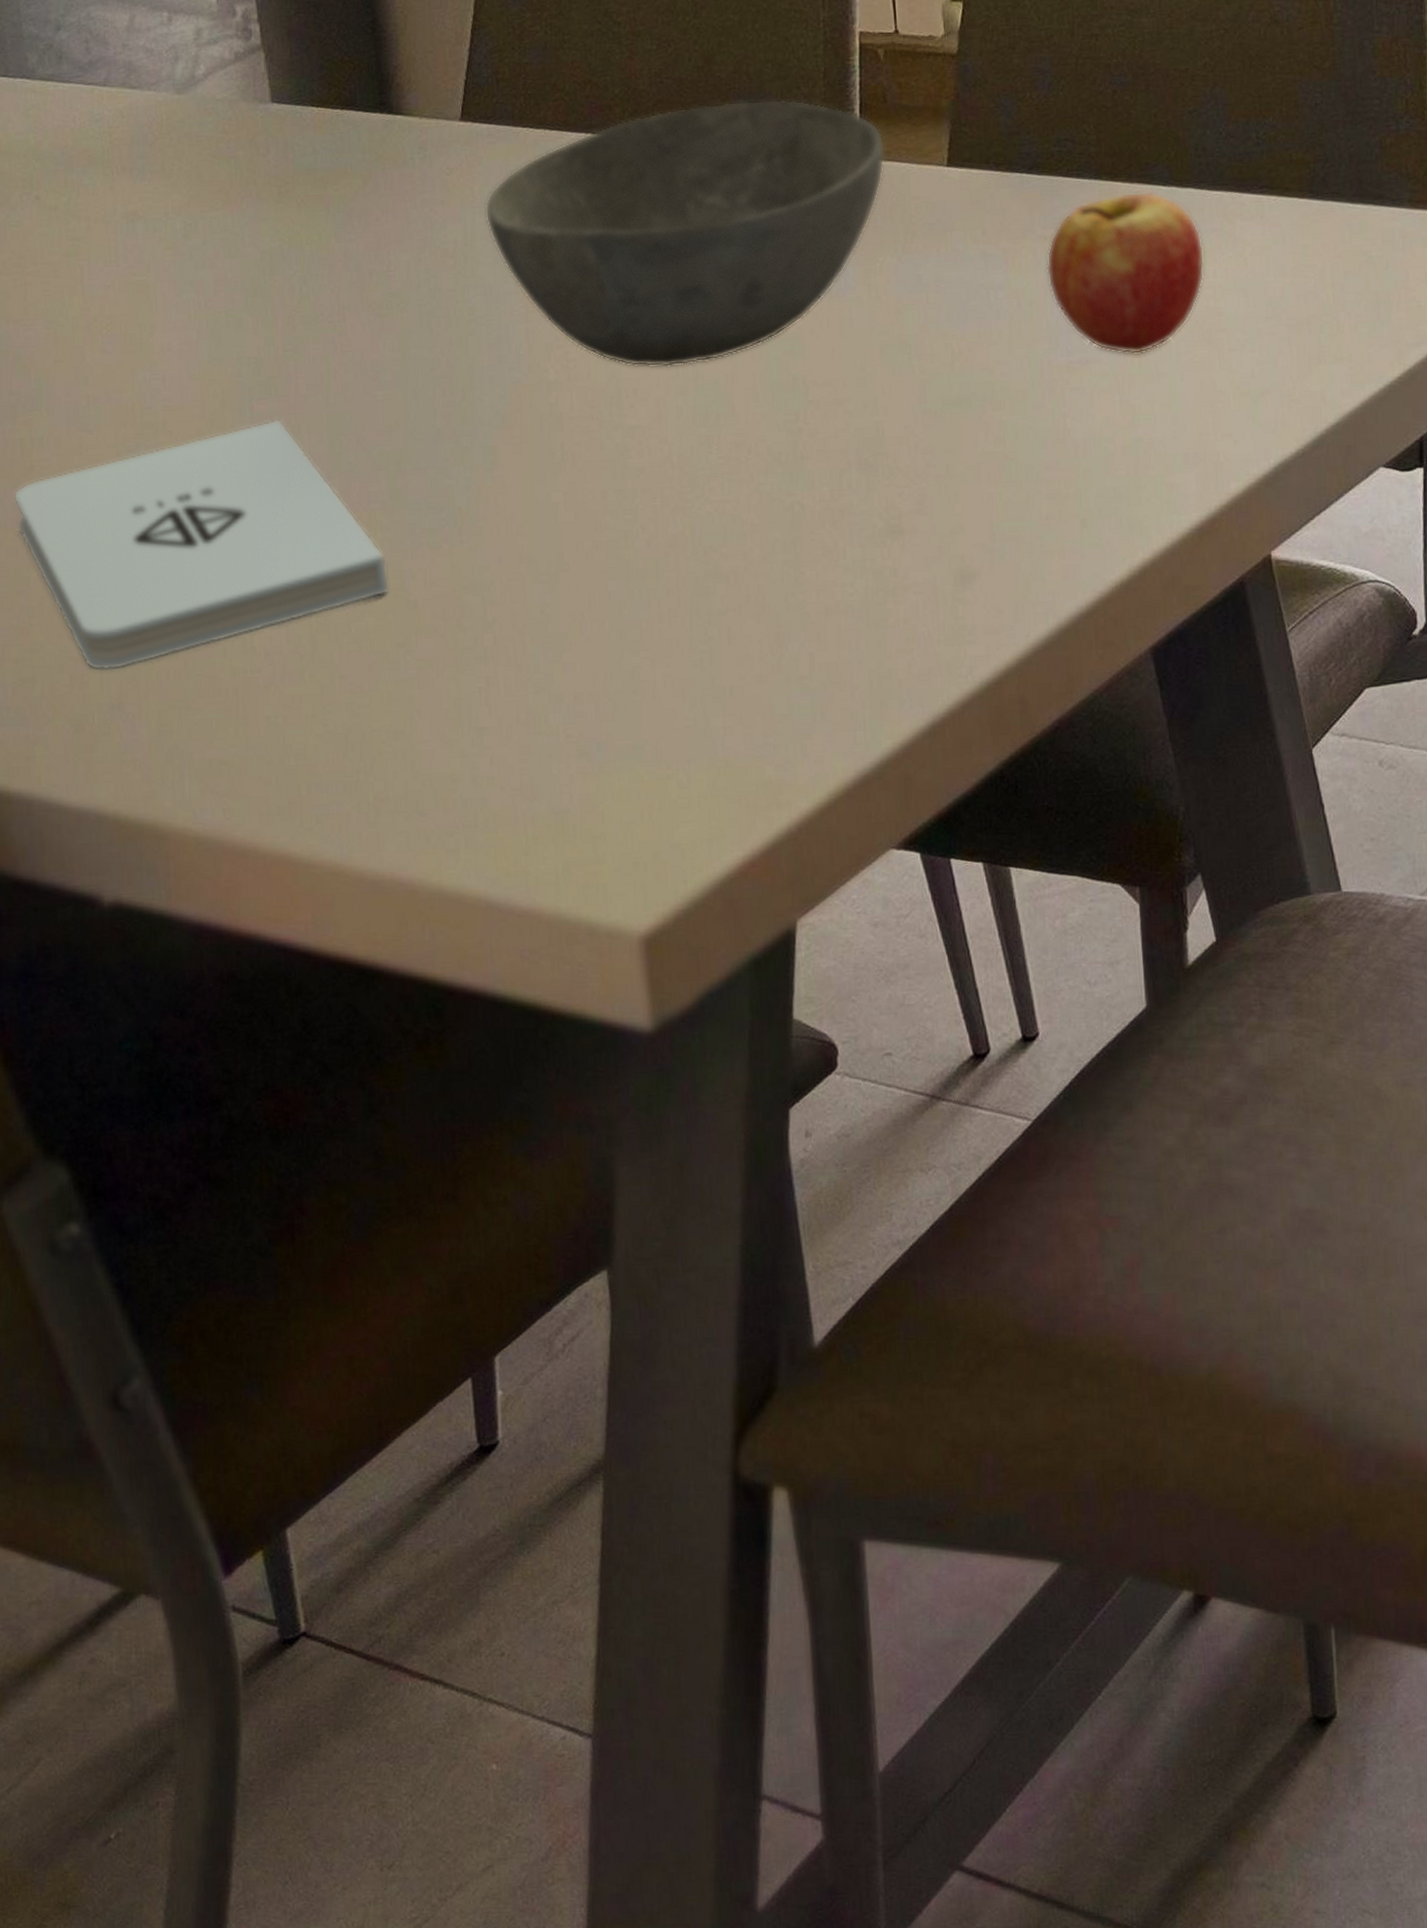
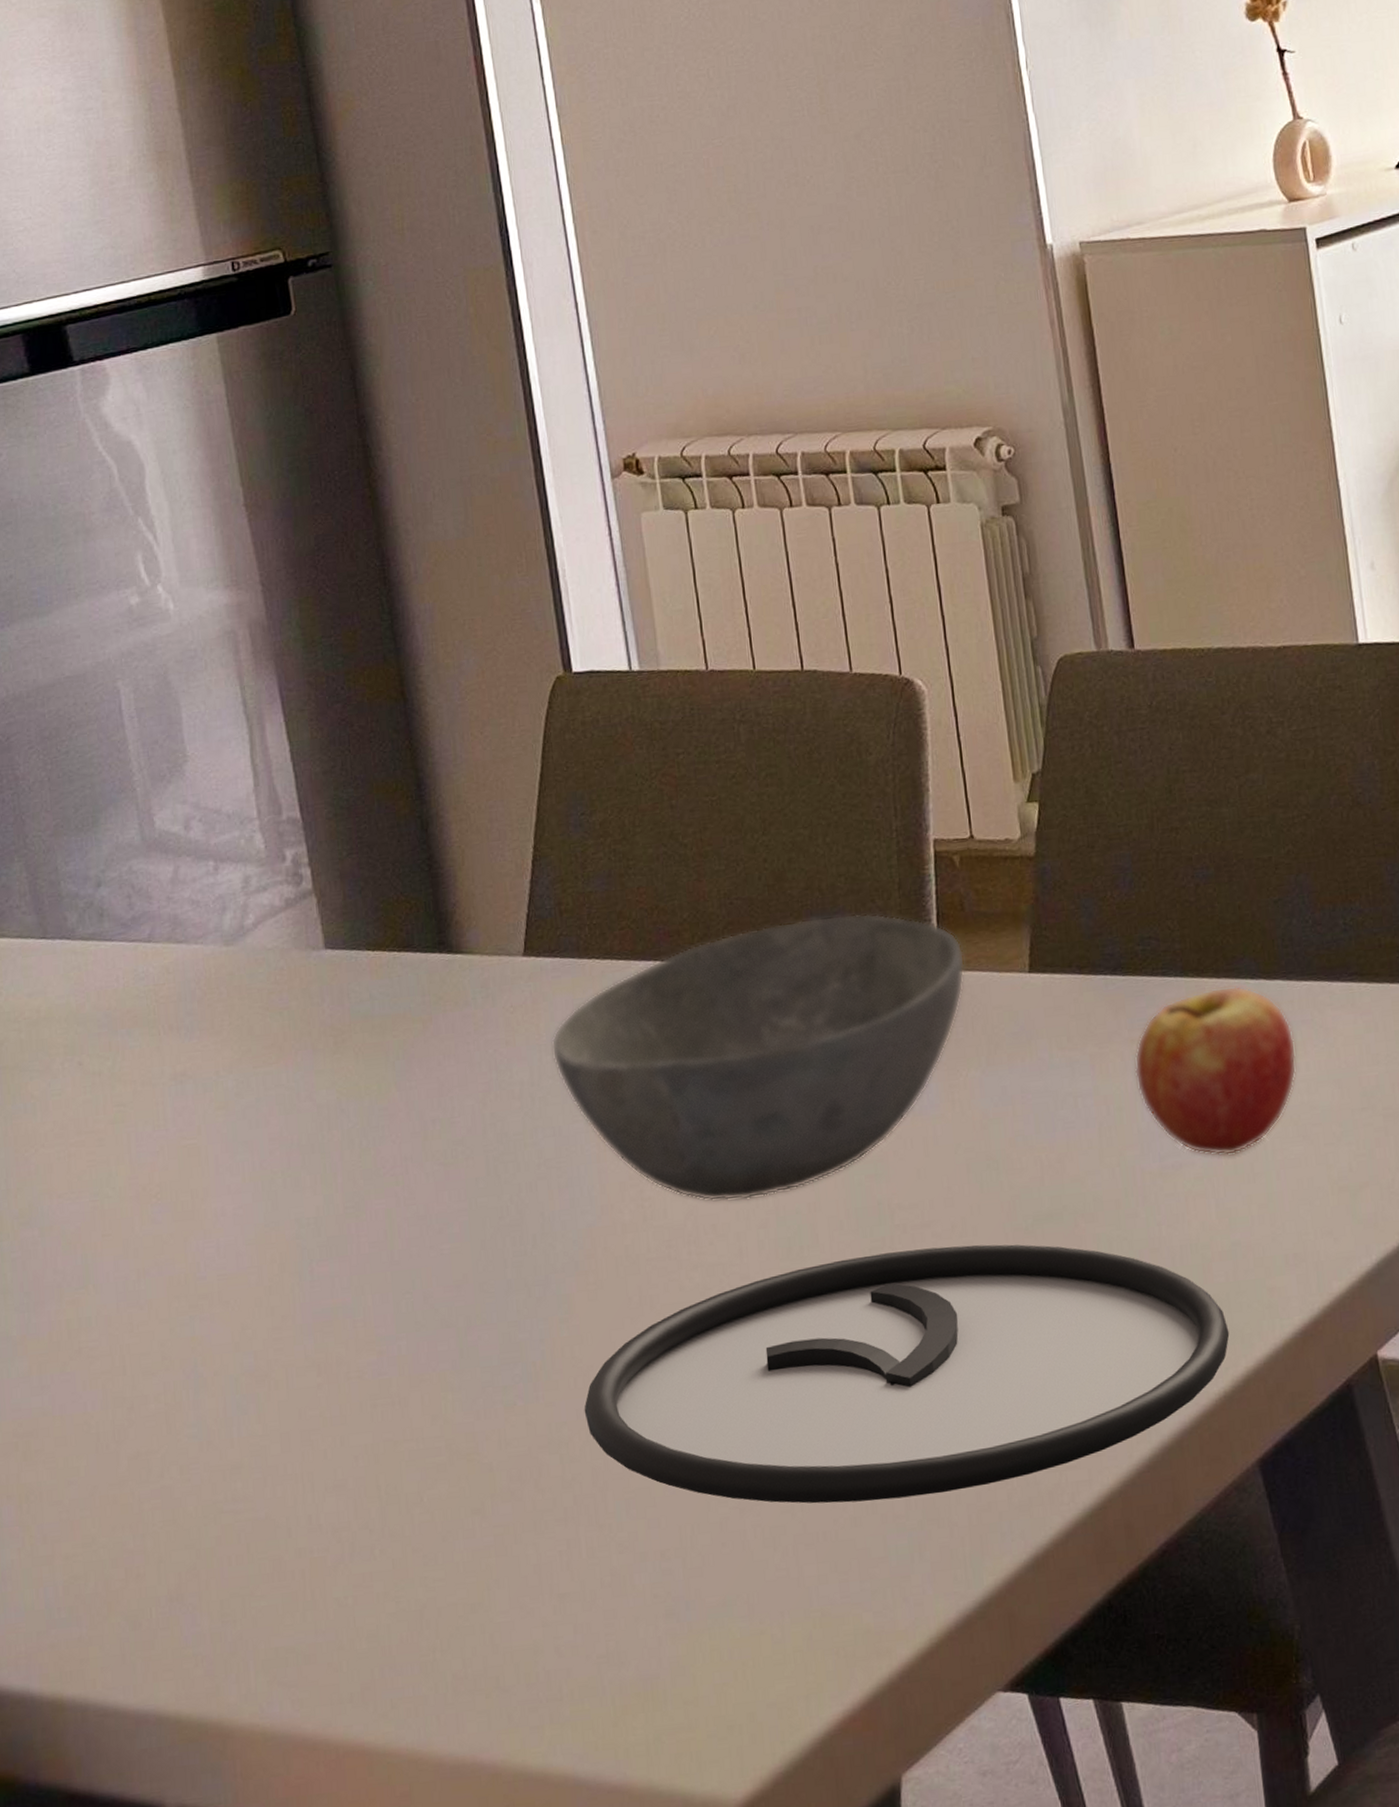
notepad: present [13,419,390,671] -> none [60,1281,463,1562]
plate: none [506,424,1128,661] -> present [584,1244,1230,1504]

